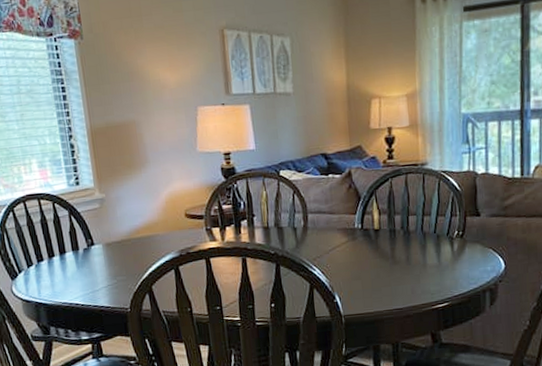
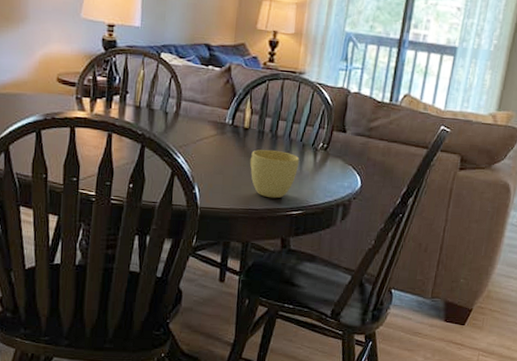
cup: none [385,246,437,295] -> present [249,149,300,199]

